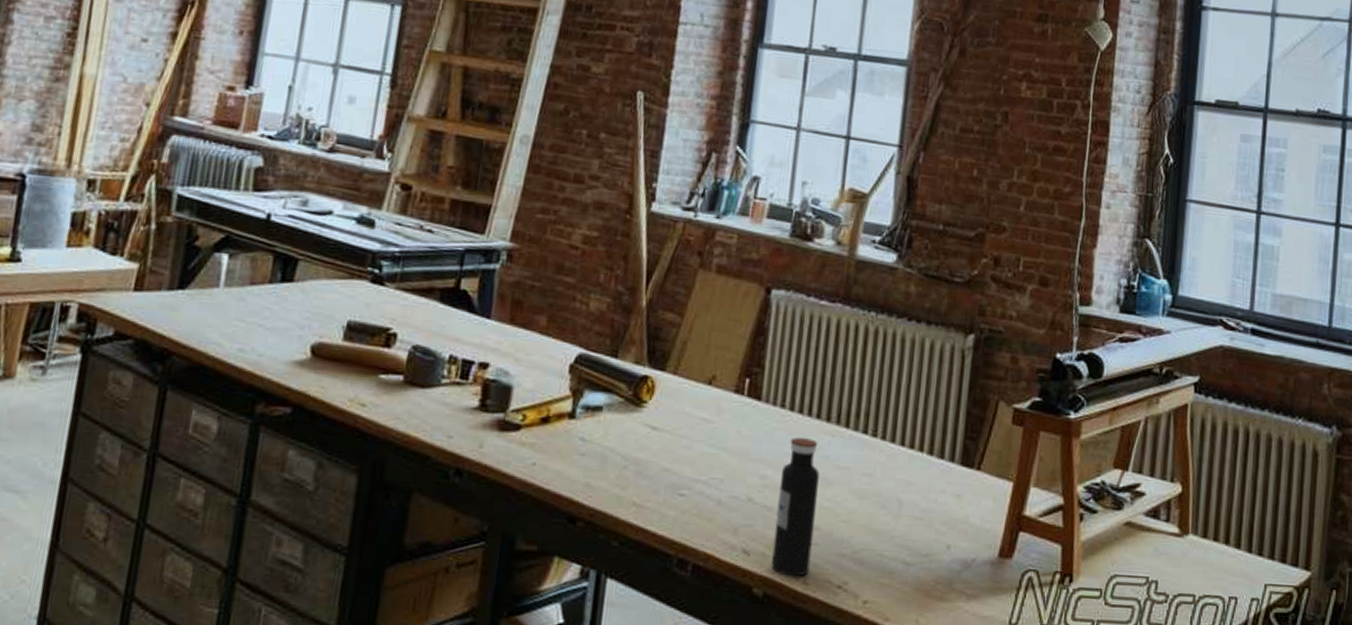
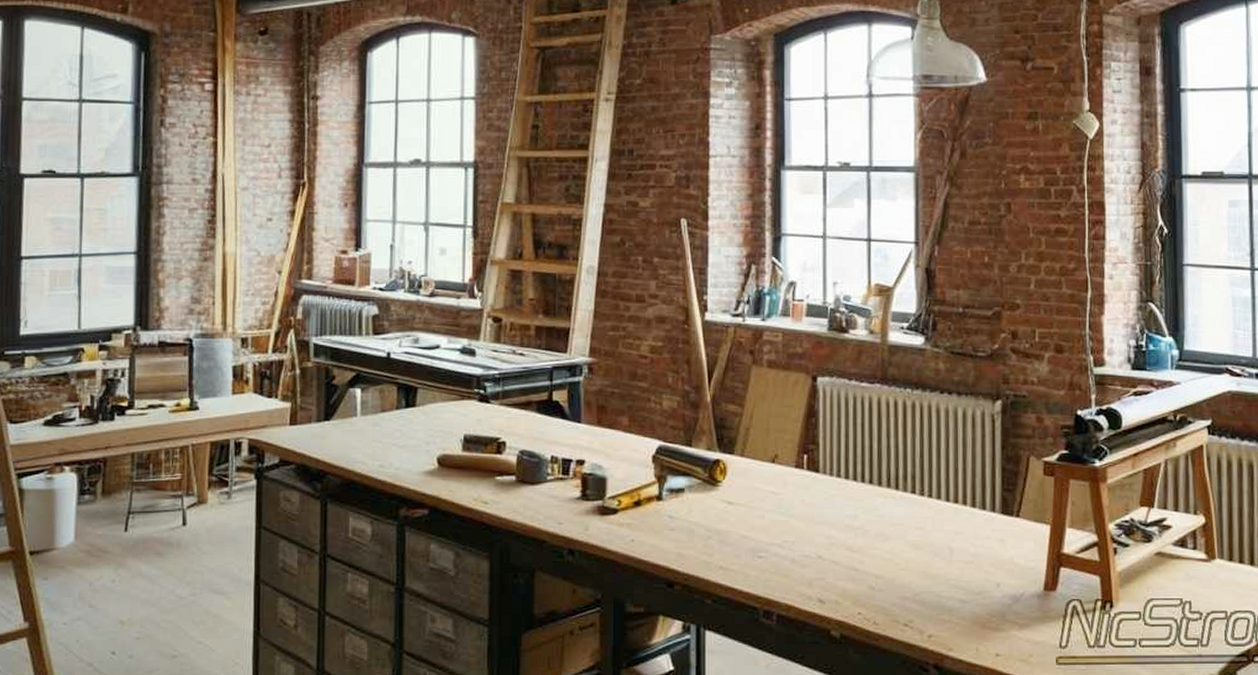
water bottle: present [771,437,820,577] -> none [844,502,878,619]

